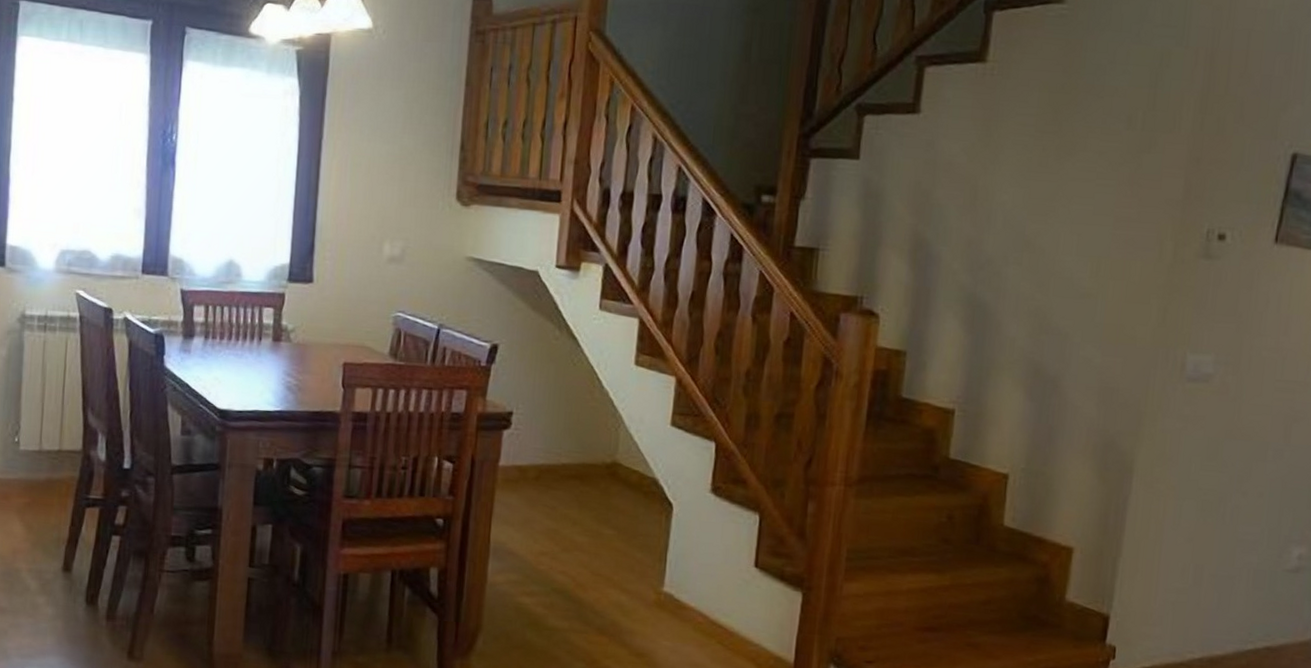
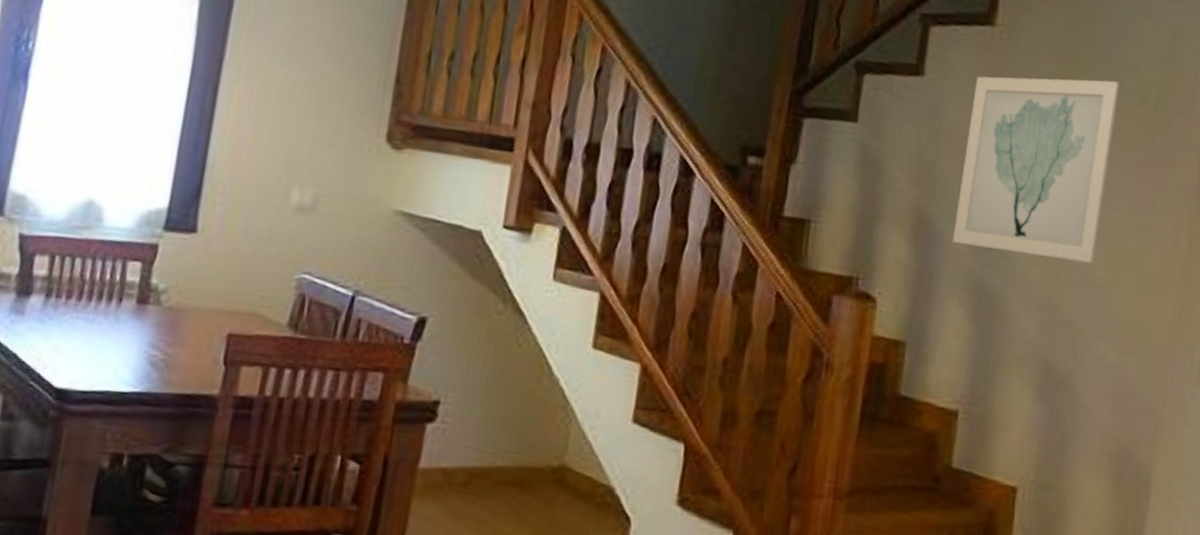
wall art: none [948,106,1108,275] -> present [953,76,1120,263]

